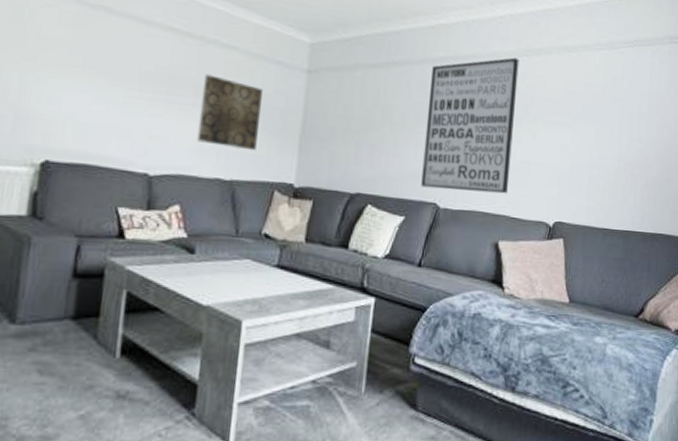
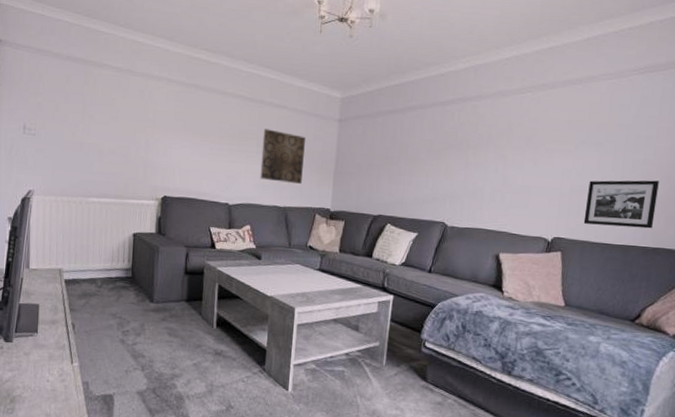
wall art: present [421,57,519,194] -> none [431,94,524,214]
picture frame: none [584,158,653,213] -> present [583,180,659,229]

